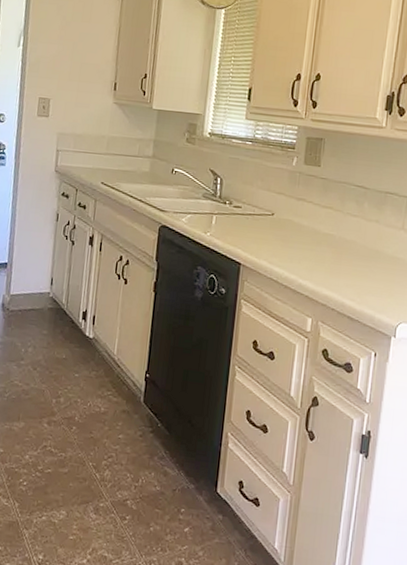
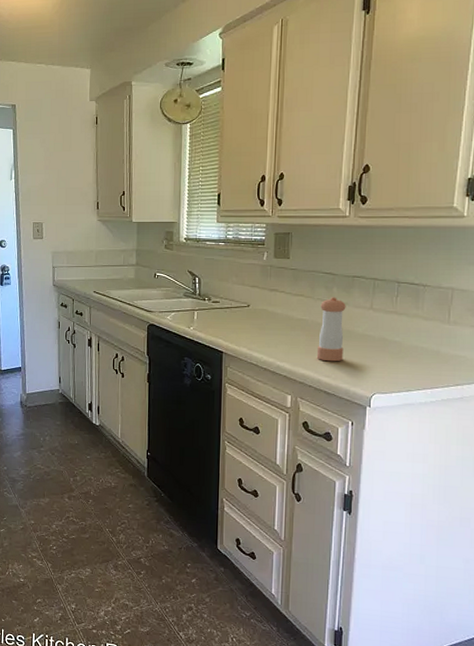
pepper shaker: none [342,213,377,285] -> present [316,297,346,362]

